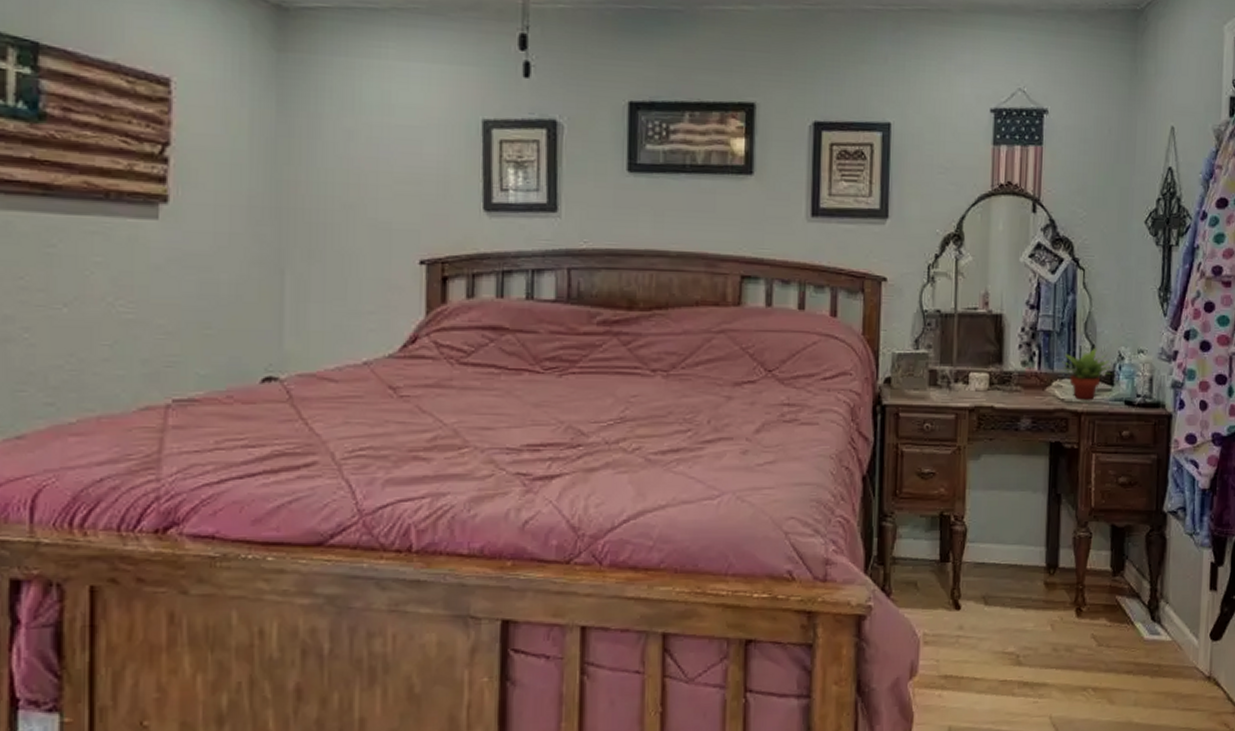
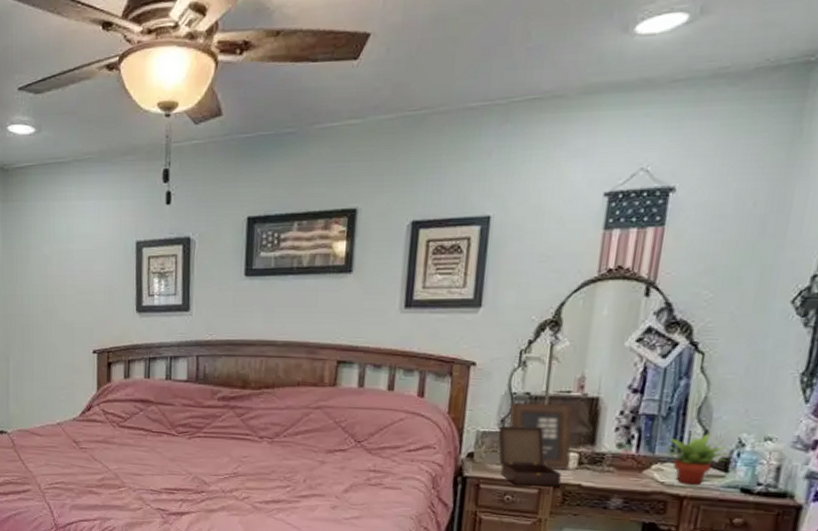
jewelry box: none [913,346,975,411] -> present [498,425,561,486]
picture frame: none [922,321,982,392] -> present [508,403,572,470]

